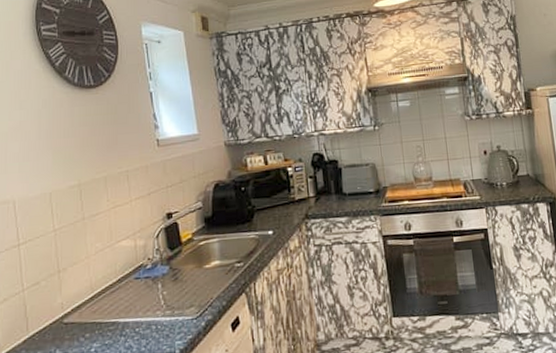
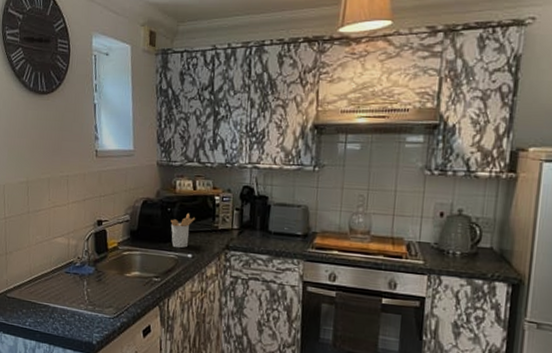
utensil holder: none [246,189,272,227] -> present [170,213,196,249]

